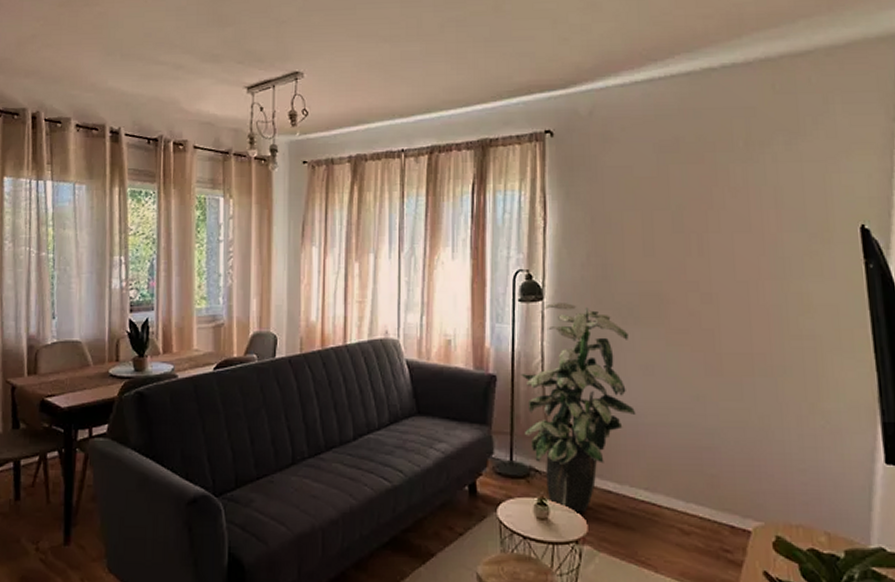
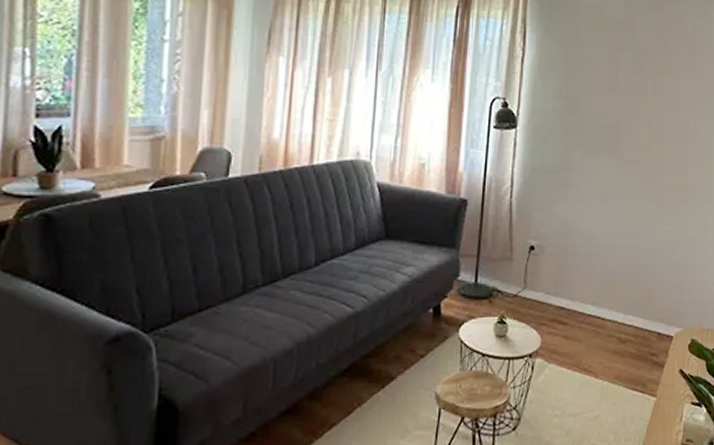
indoor plant: present [521,302,636,513] -> none [491,130,591,329]

